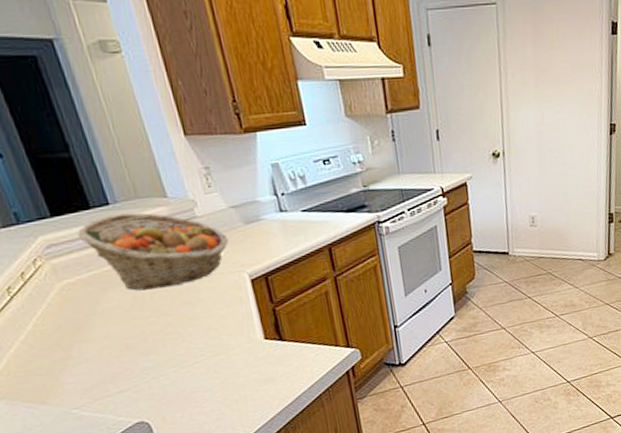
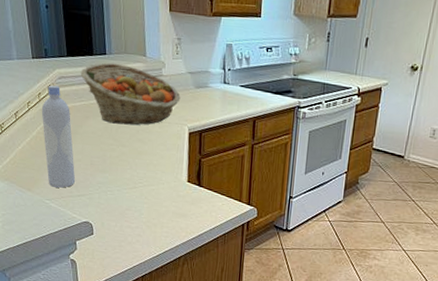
bottle: none [31,257,110,391] -> present [41,85,76,188]

